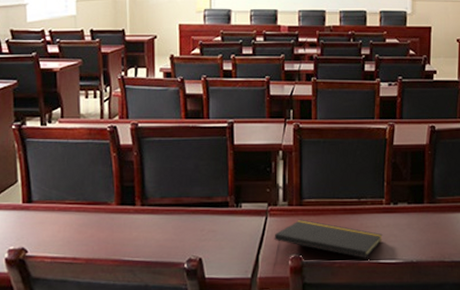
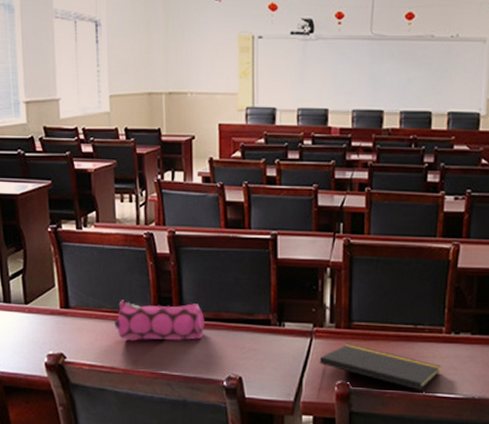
pencil case: none [76,191,166,230] -> present [113,300,204,341]

